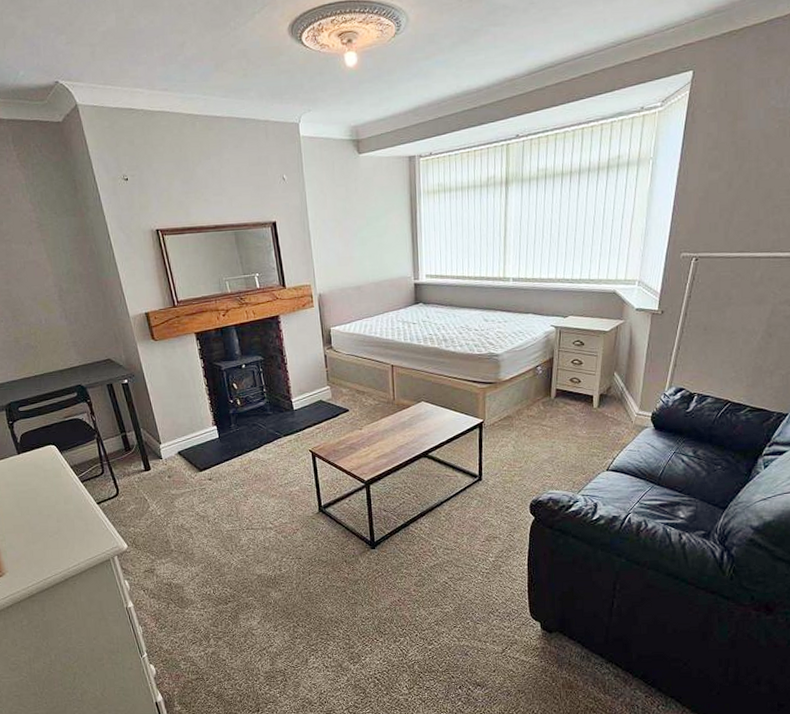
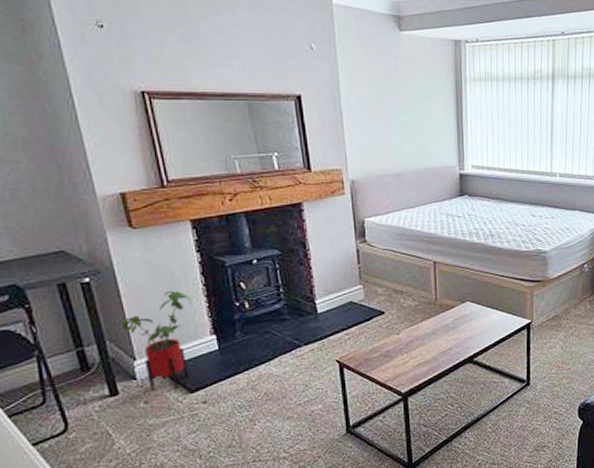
house plant: none [148,390,199,468] -> present [119,291,192,390]

